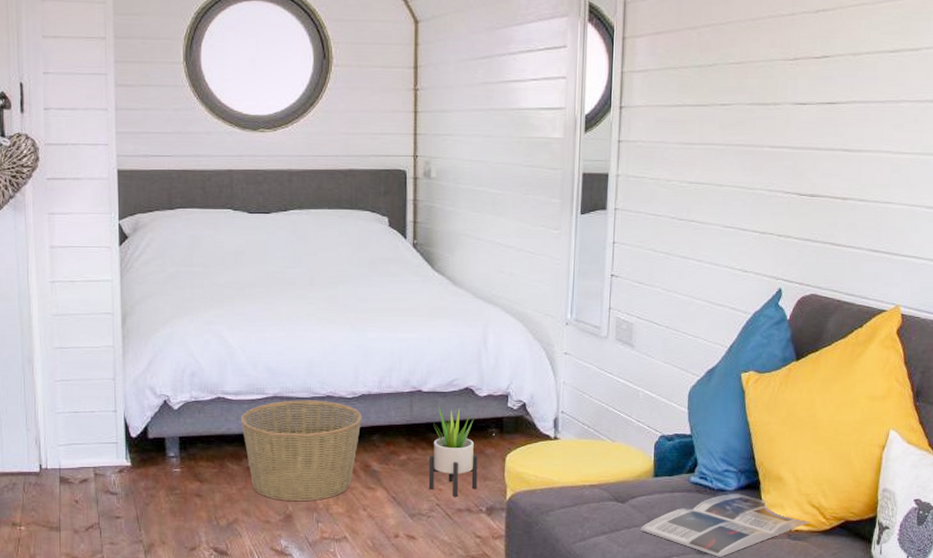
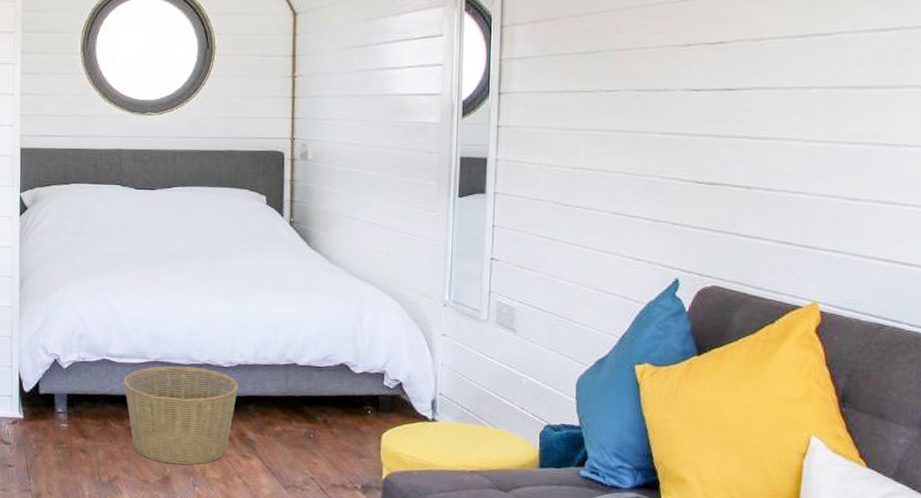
potted plant: present [428,406,478,497] -> none [303,380,353,472]

